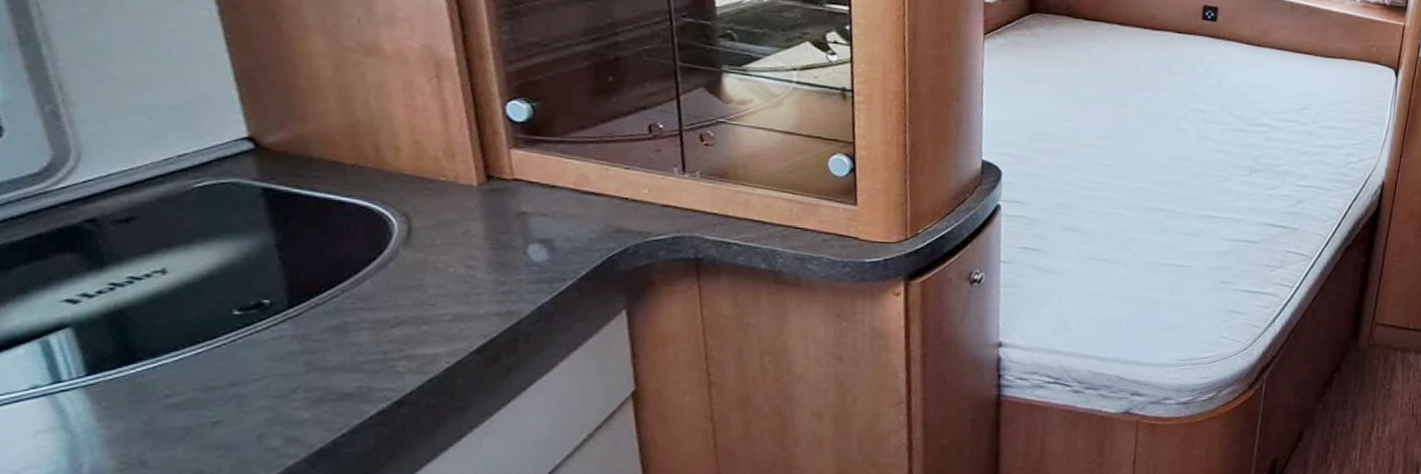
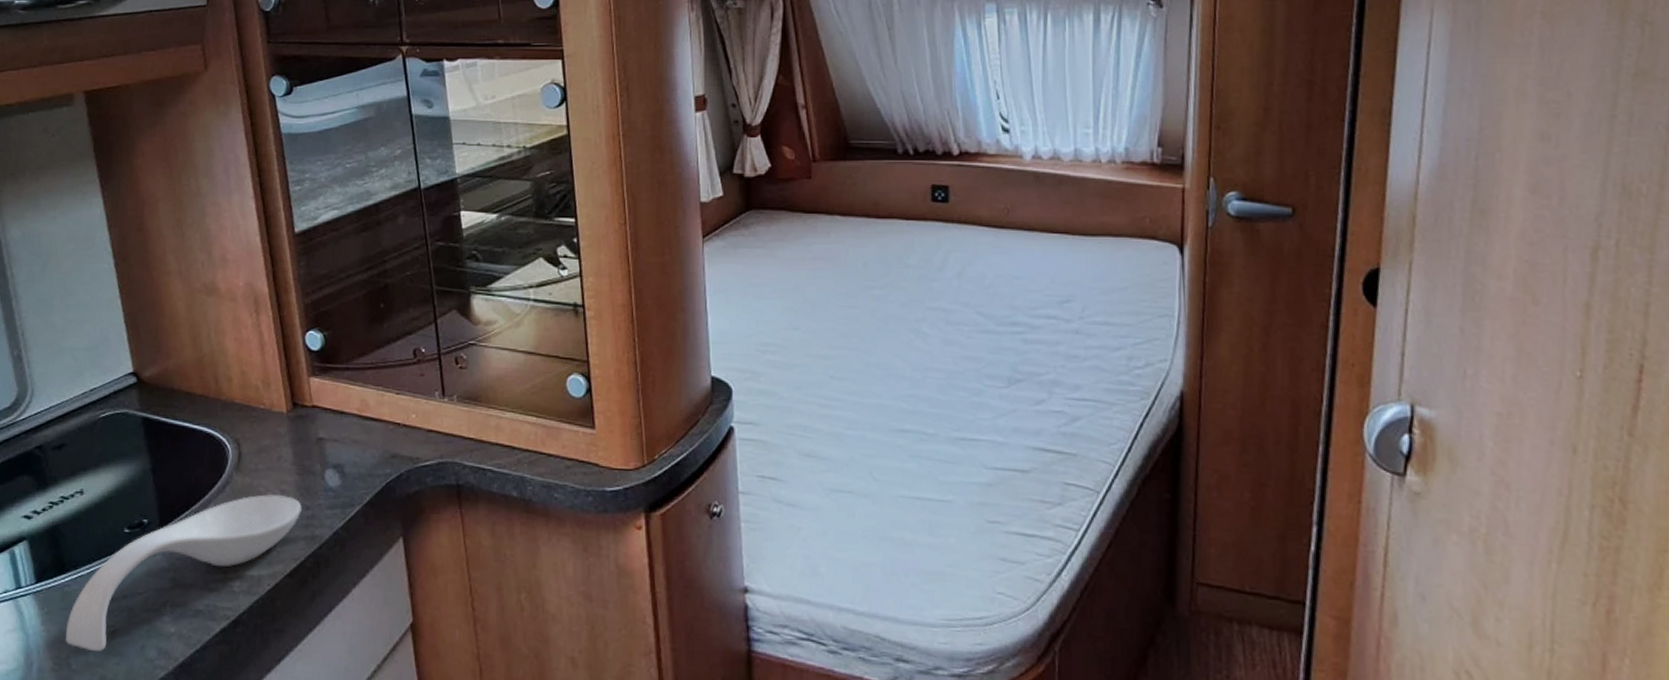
spoon rest: none [136,270,495,445] -> present [65,494,302,651]

